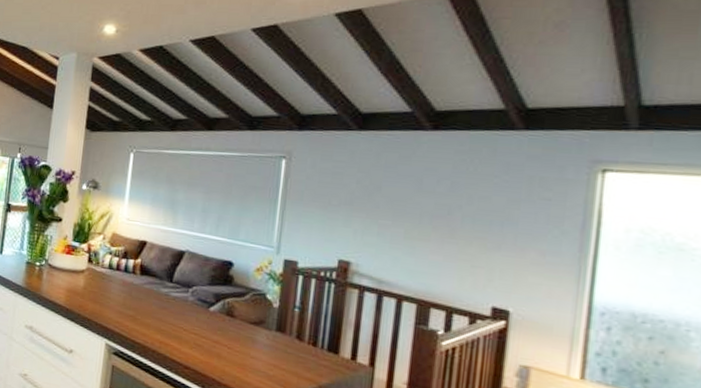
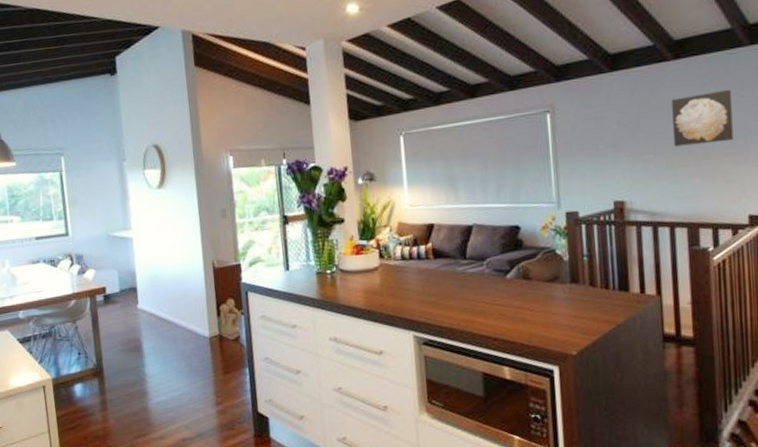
wall art: none [416,169,493,225] -> present [672,89,733,147]

